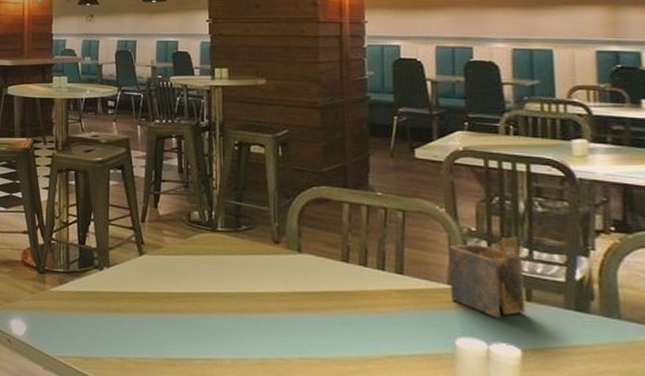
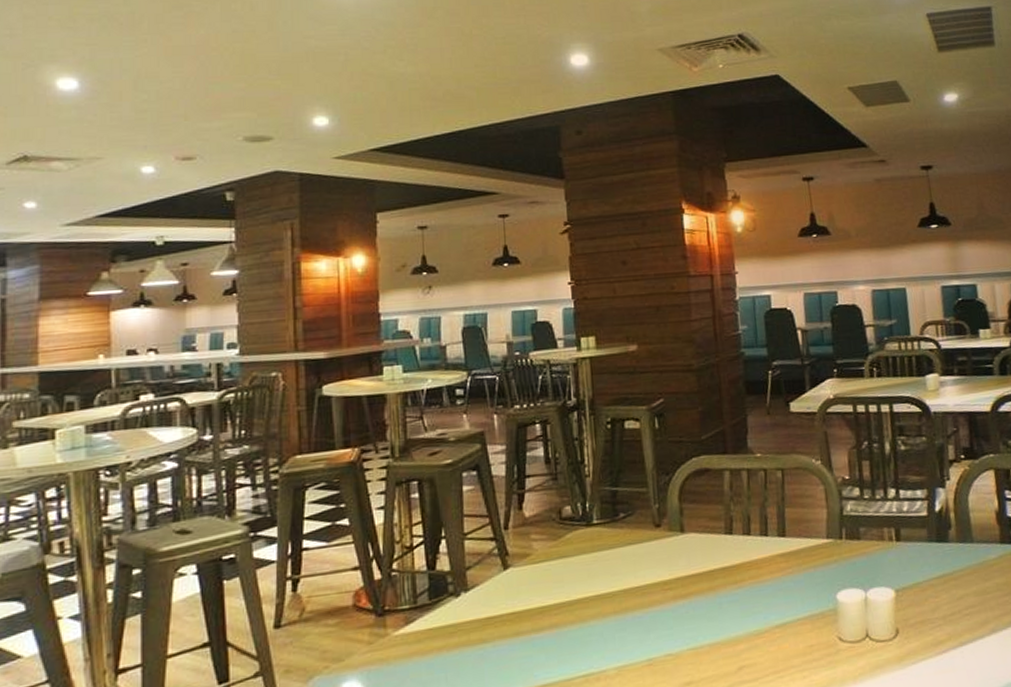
napkin holder: present [448,237,526,319] -> none [825,478,896,564]

